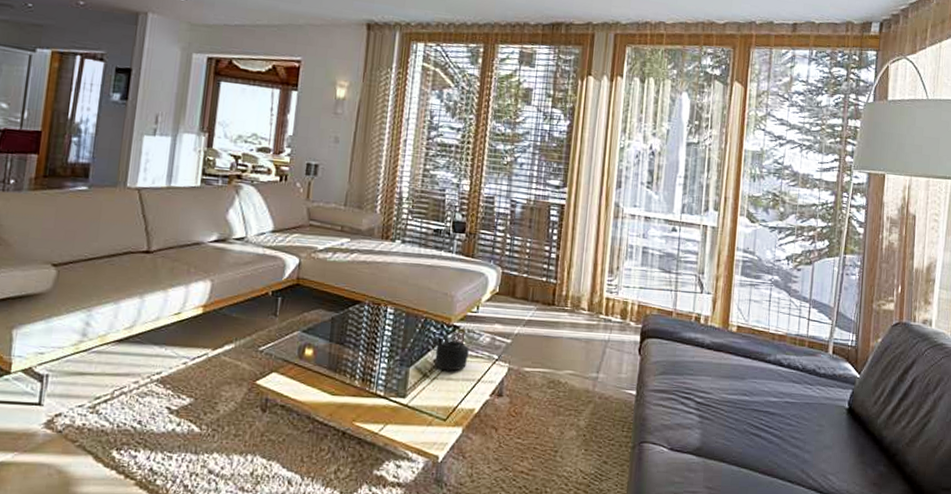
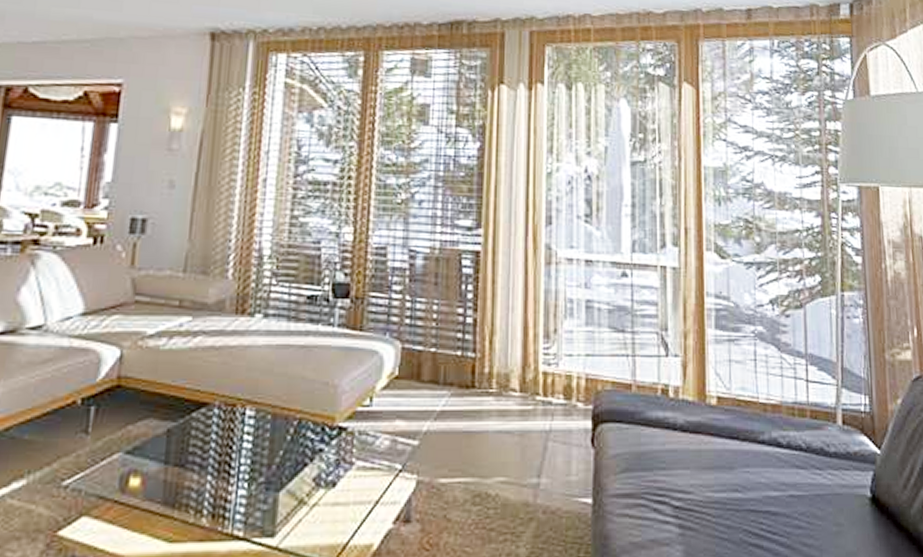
teapot: present [432,336,469,371] -> none [309,443,362,492]

